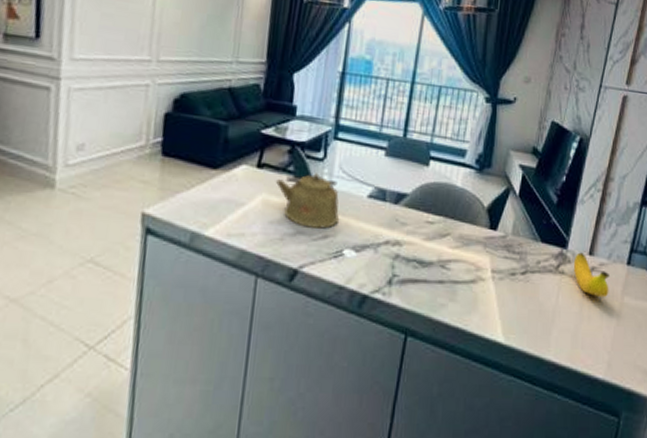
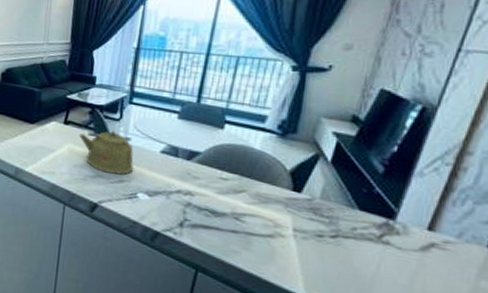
banana: present [573,252,610,298] -> none [402,225,458,277]

